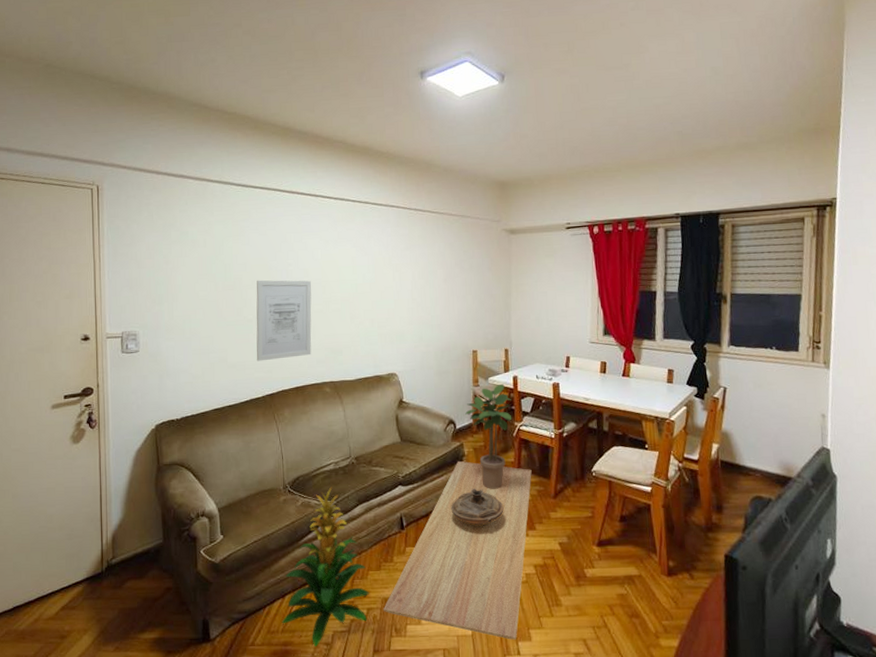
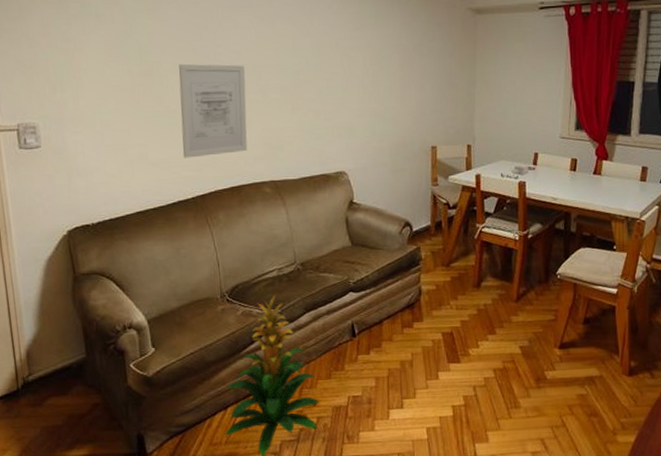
coffee table: present [384,461,532,640] -> none [335,266,494,442]
decorative bowl: present [451,488,504,525] -> none [406,293,463,331]
potted plant: present [465,383,511,489] -> none [423,182,473,294]

